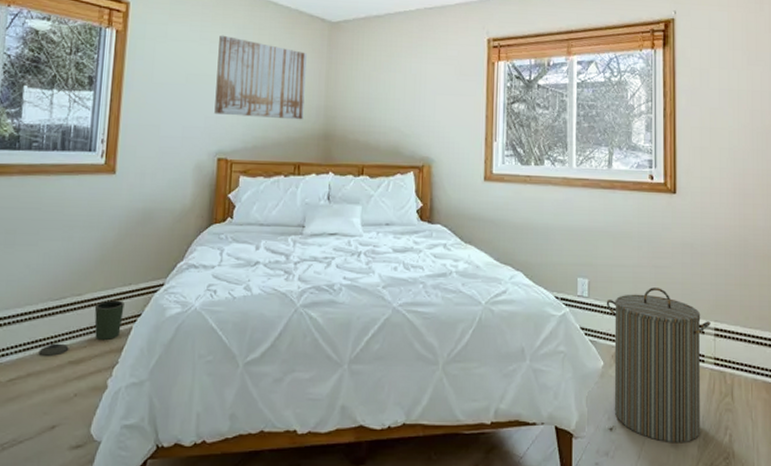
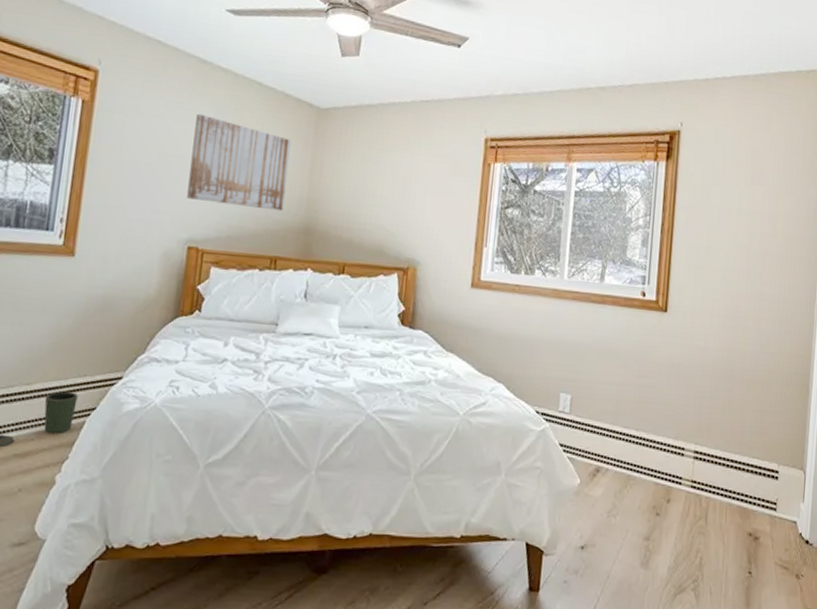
laundry hamper: present [606,288,711,444] -> none [587,407,691,565]

